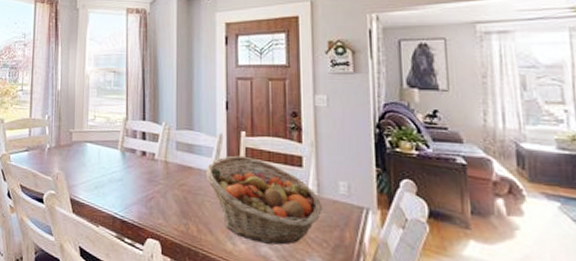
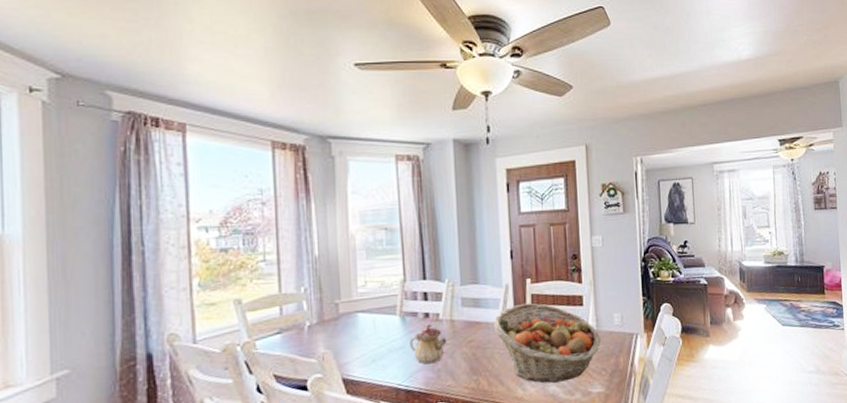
teapot: none [127,162,161,200] -> present [410,324,447,364]

